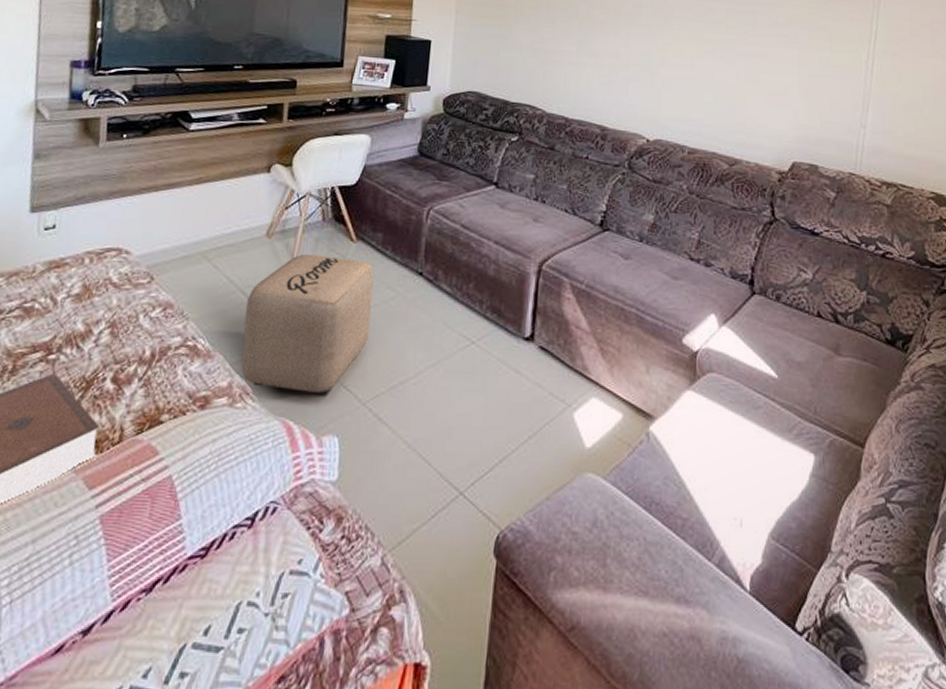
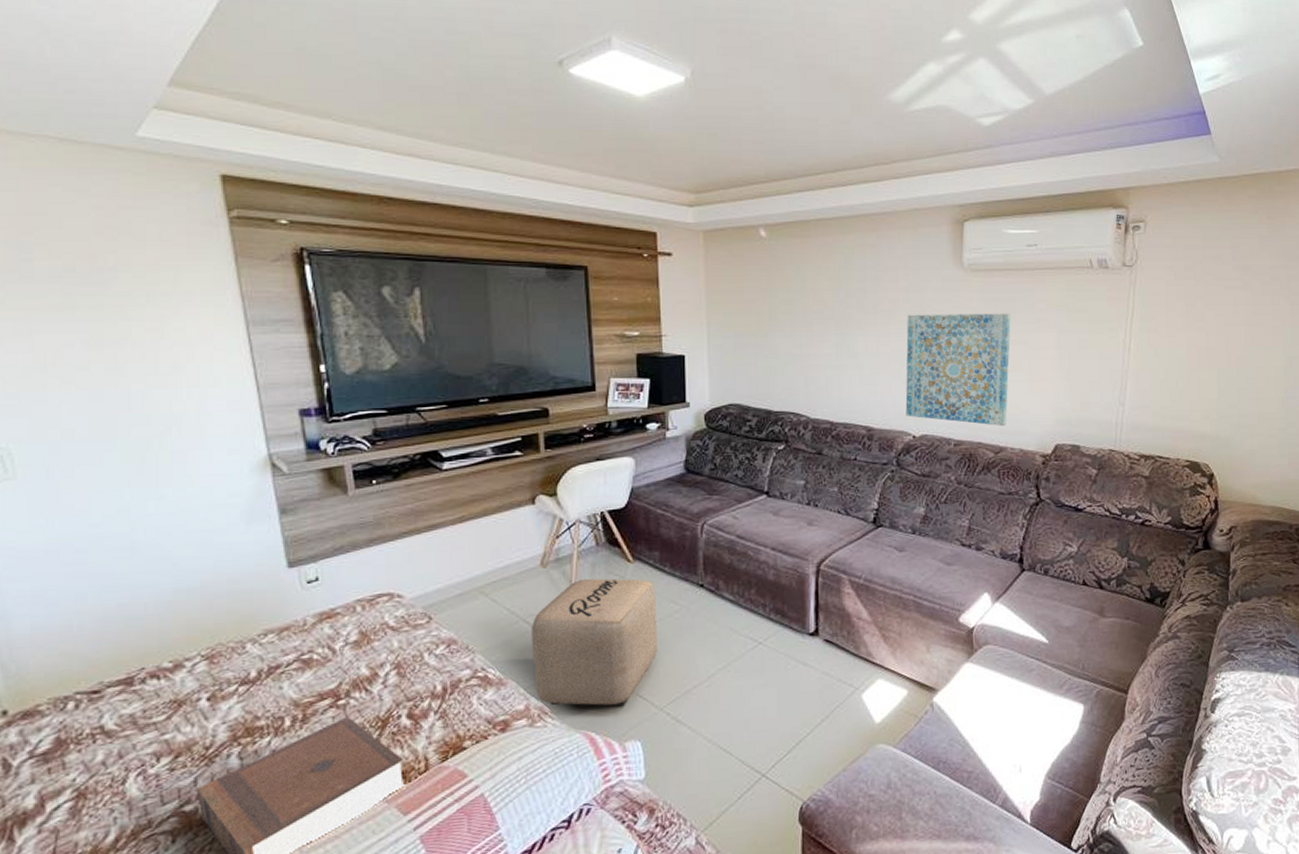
wall art: none [641,19,752,138] -> present [905,313,1011,426]

